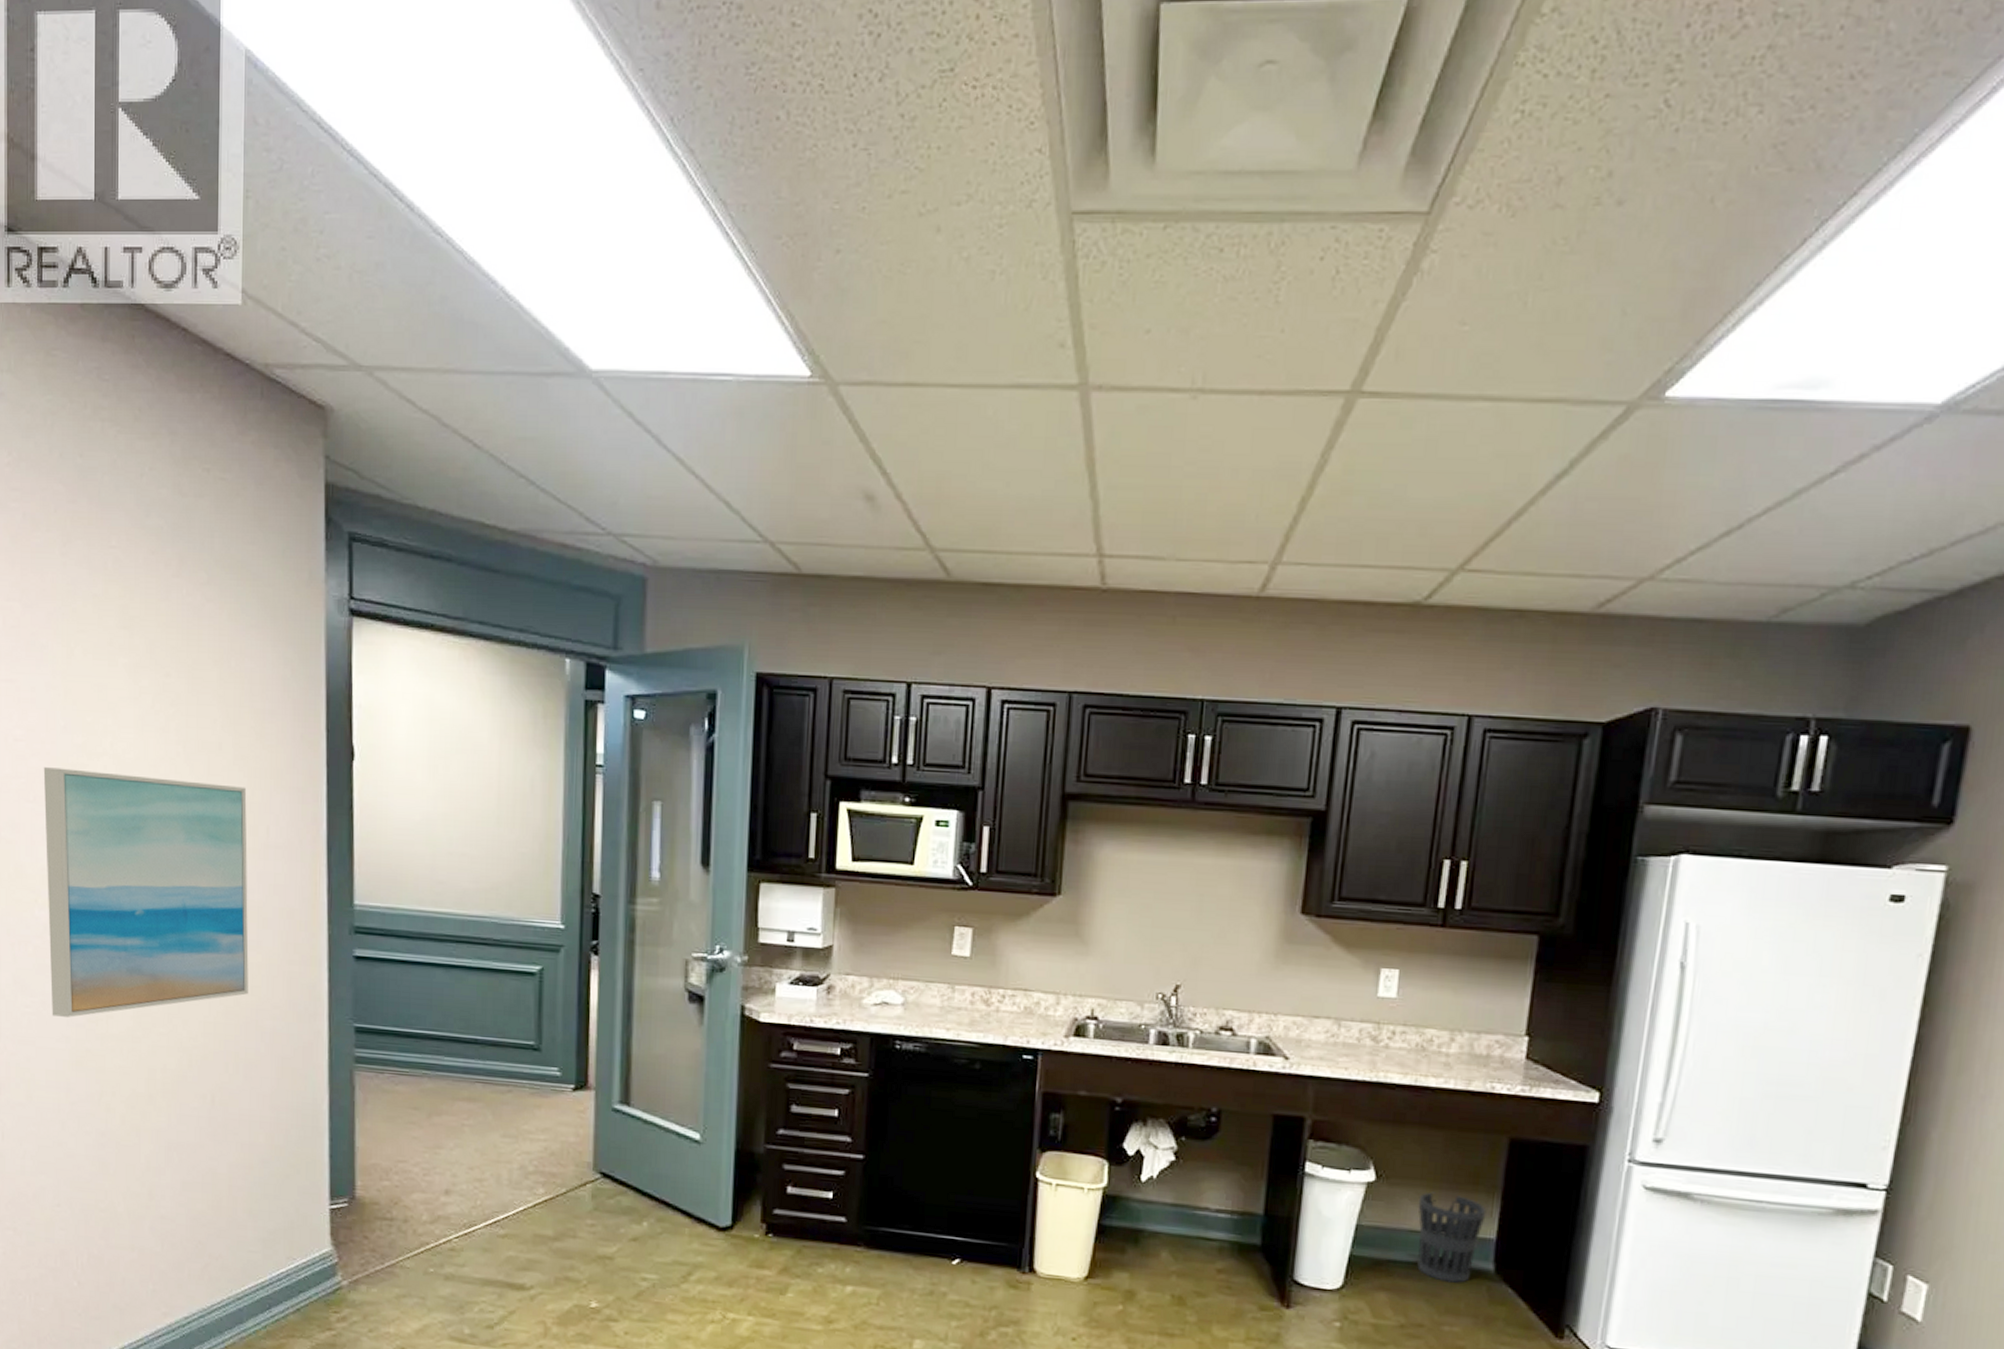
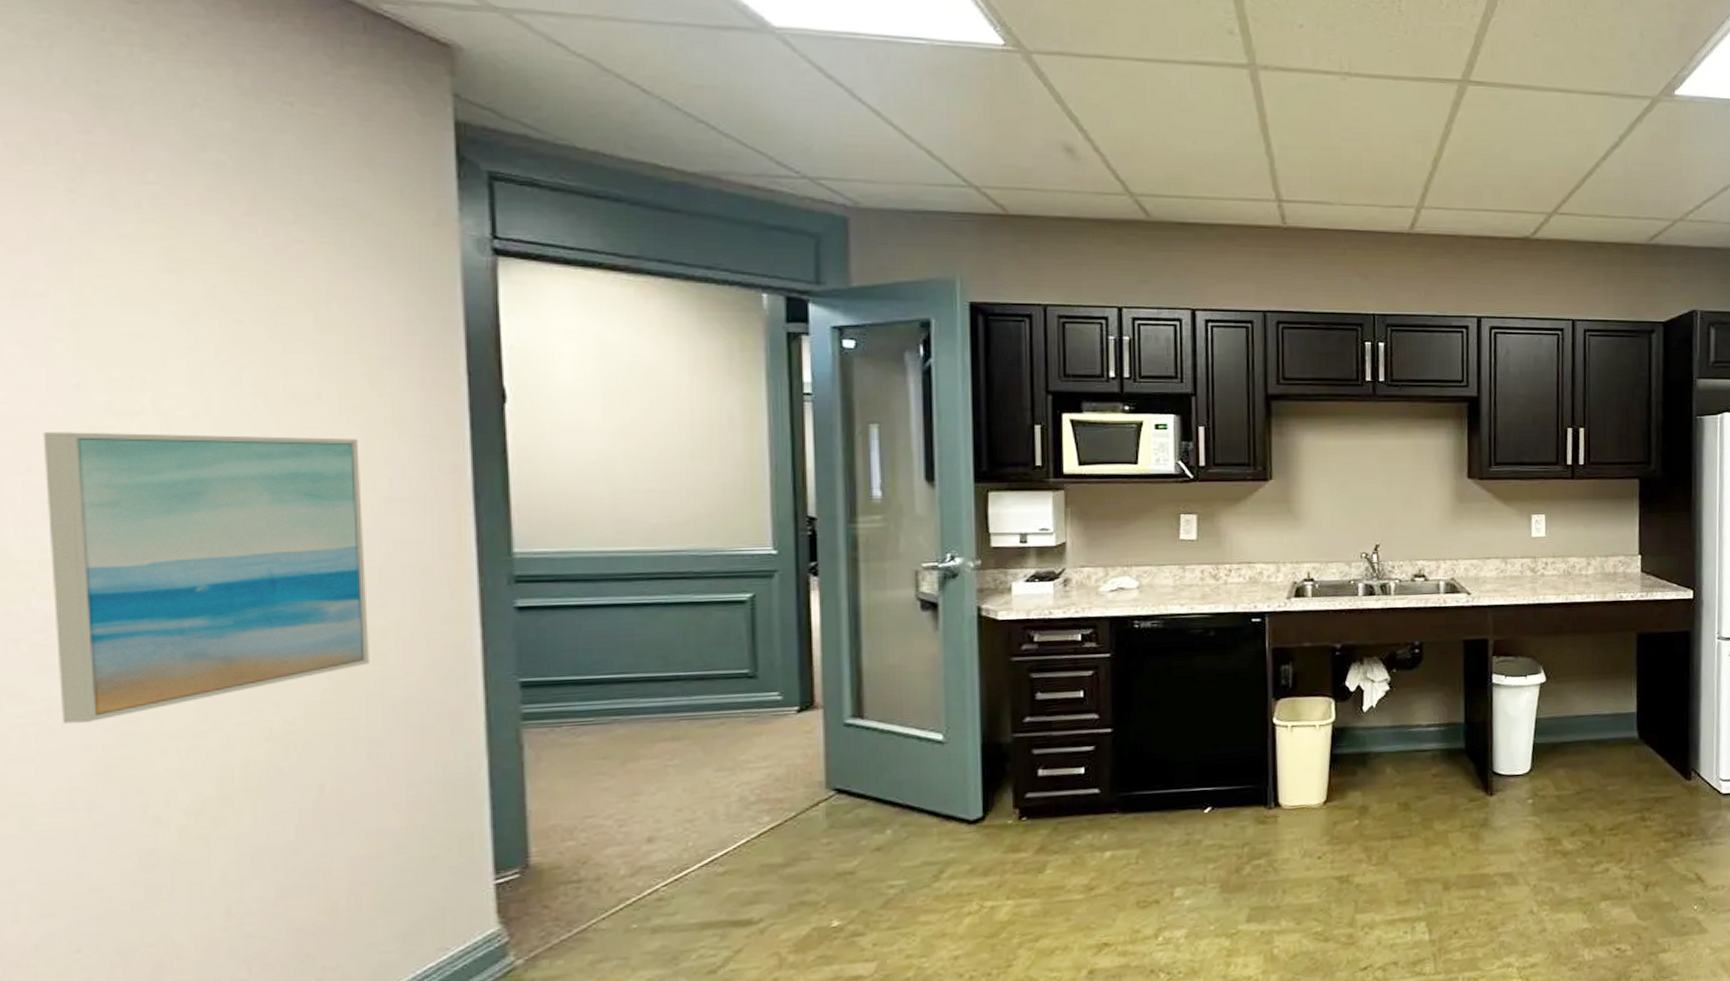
wastebasket: present [1417,1192,1487,1283] -> none [1579,683,1628,752]

